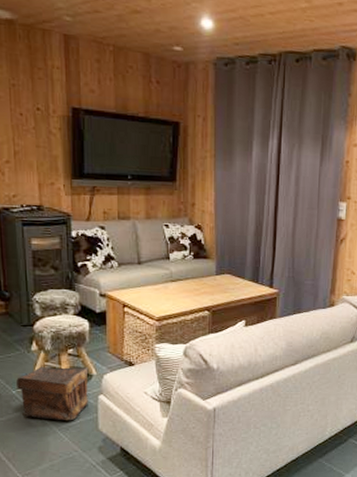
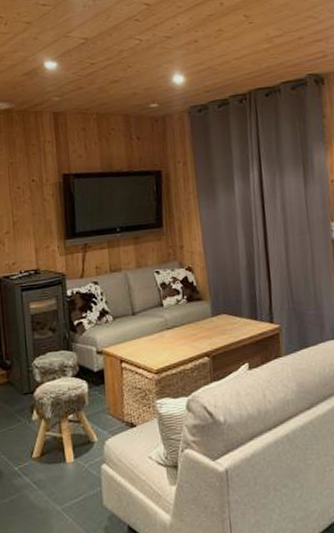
pouch: present [16,366,89,421] -> none [18,433,91,498]

